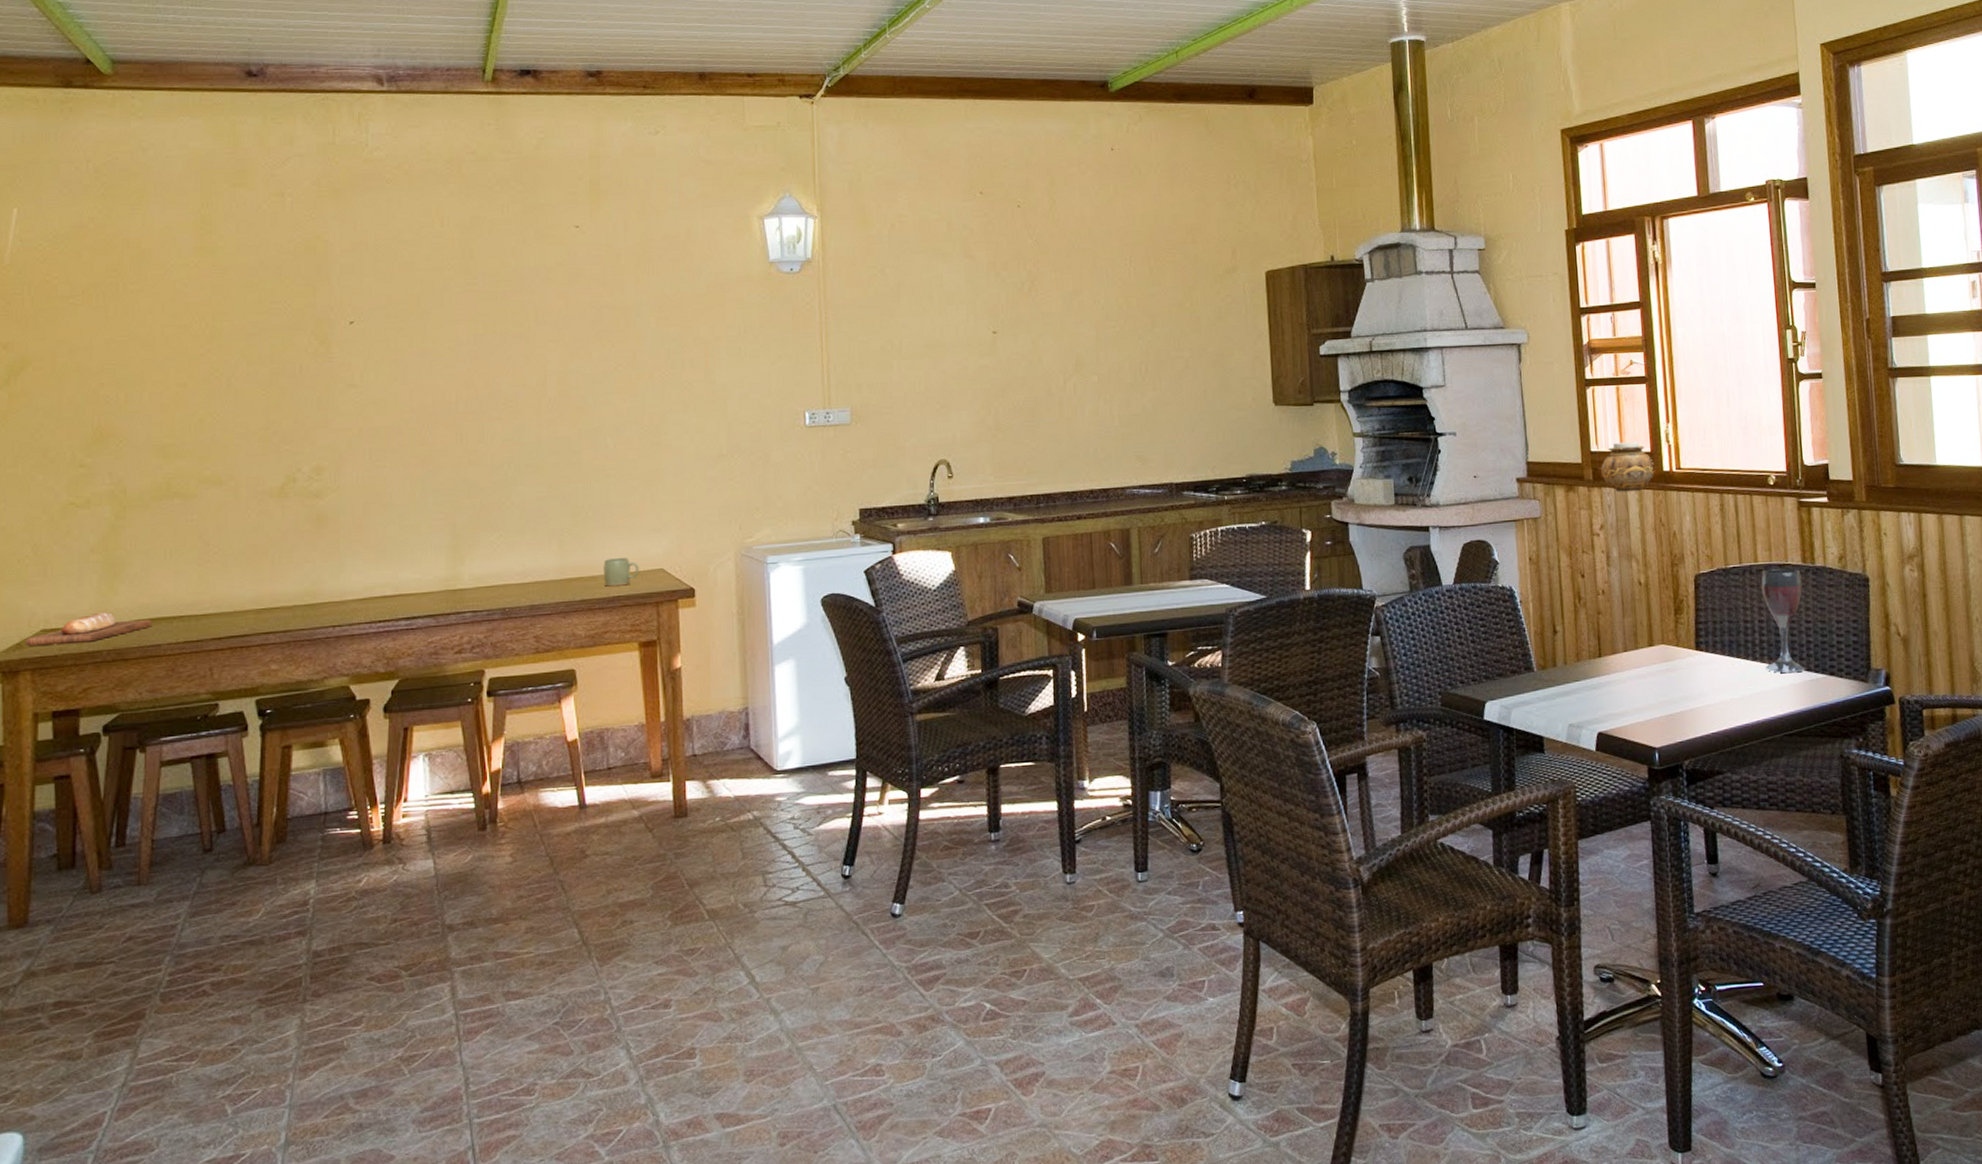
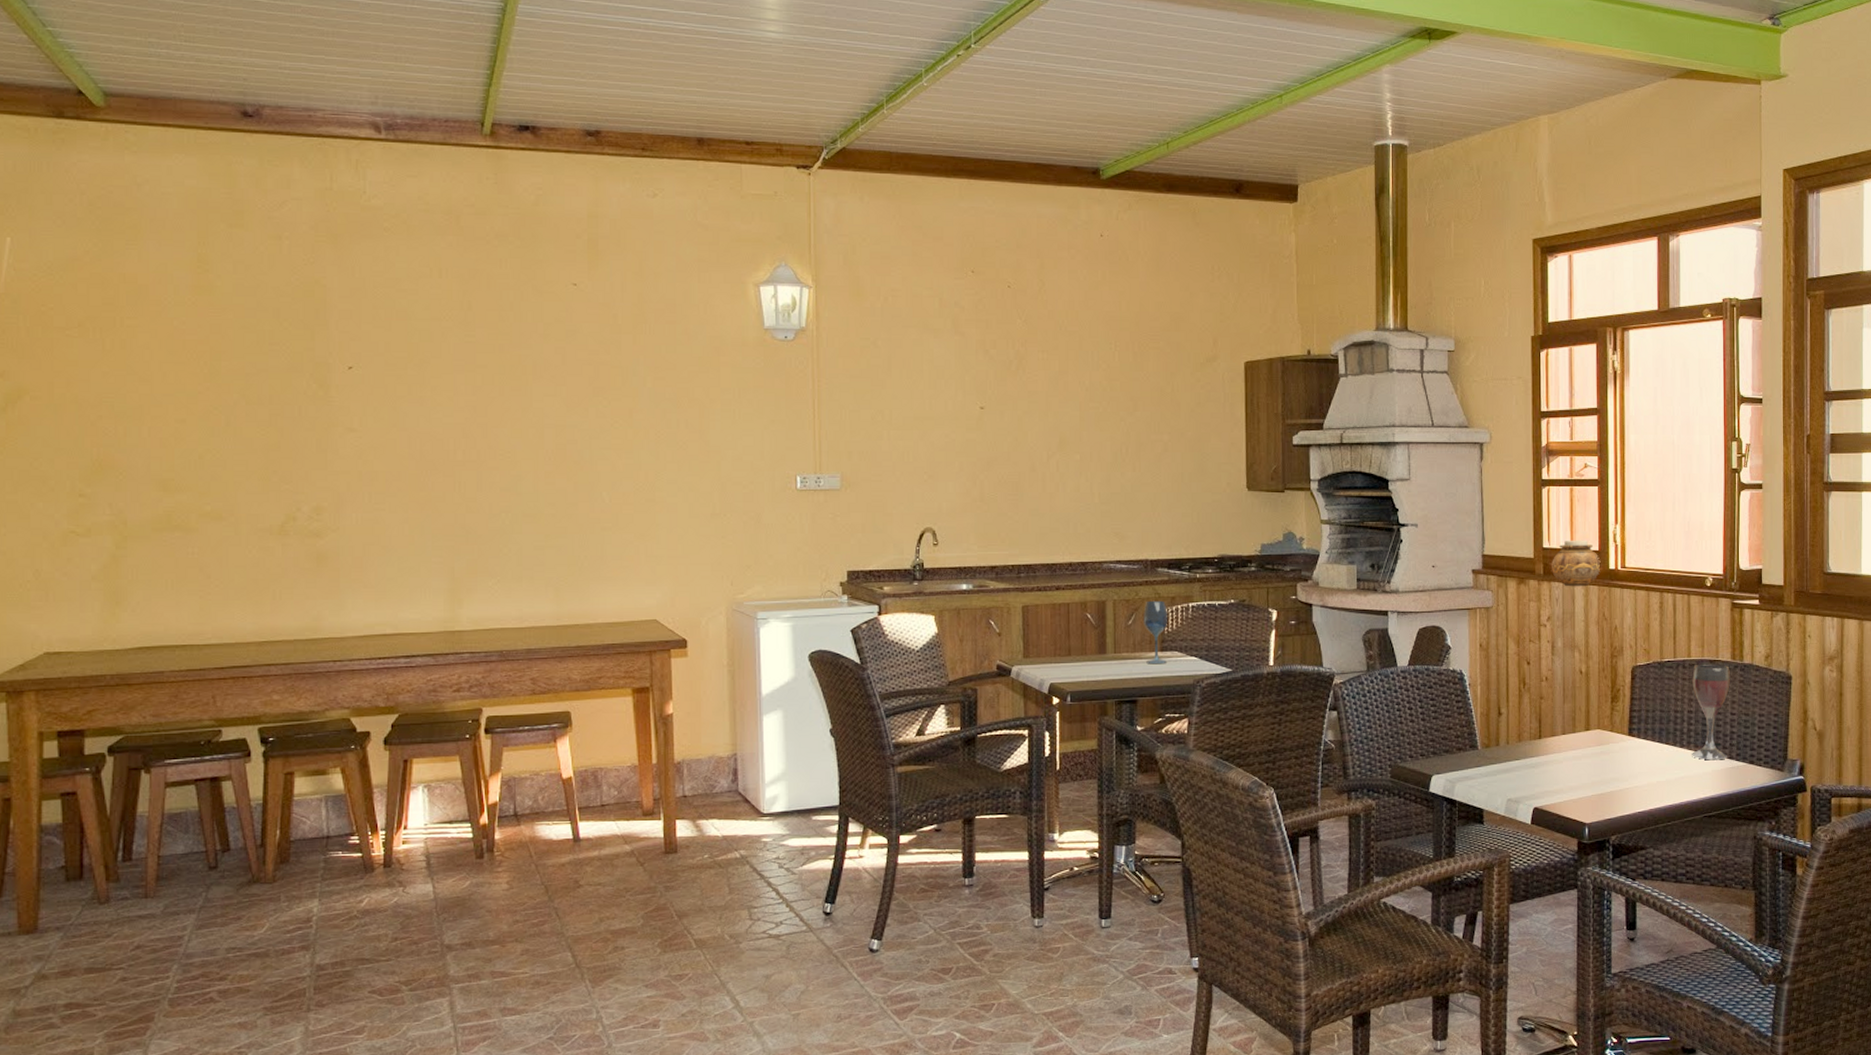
bread loaf: present [25,612,152,646] -> none [28,639,155,667]
mug: present [603,558,639,587] -> none [598,608,633,634]
wineglass: none [1170,525,1198,593] -> present [1143,600,1169,663]

